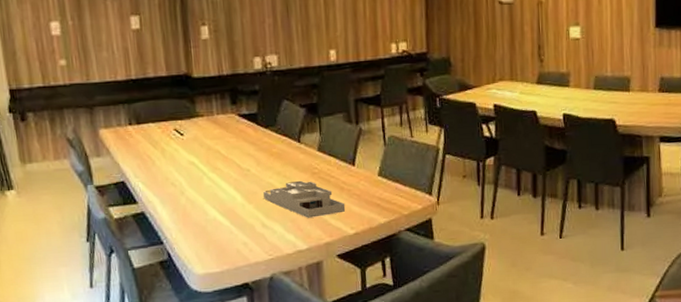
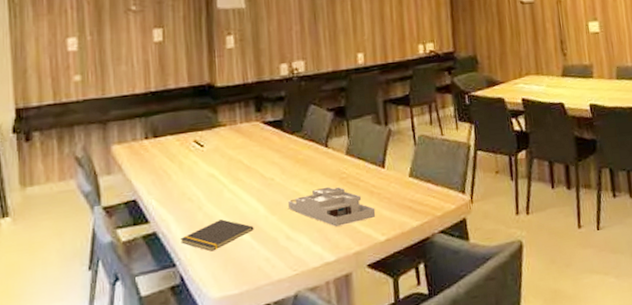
notepad: none [166,204,233,233] -> present [180,219,254,252]

